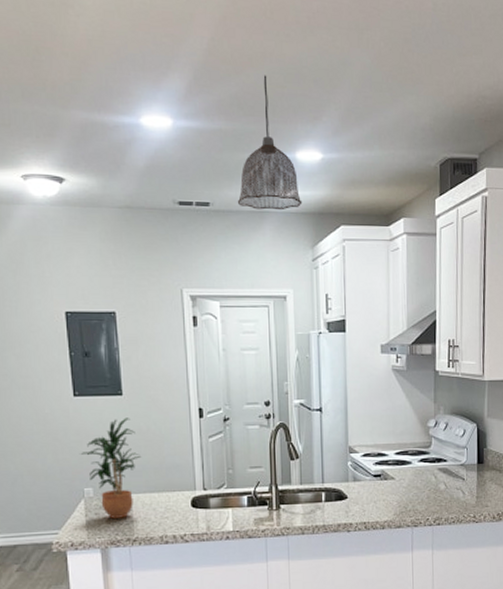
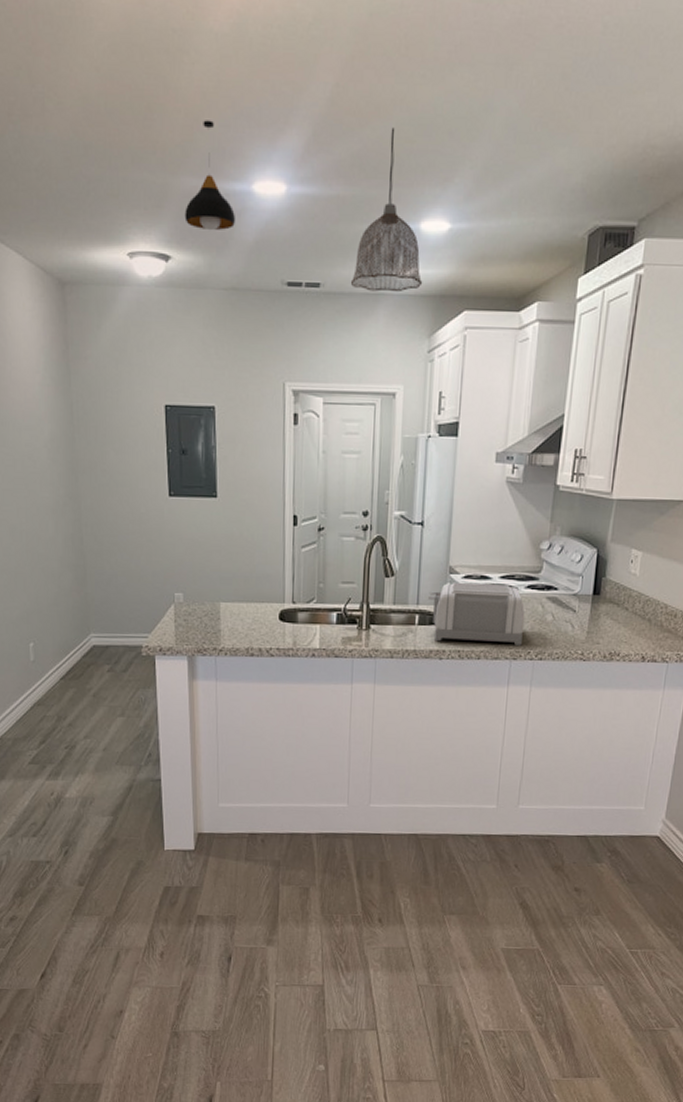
pendant light: none [76,63,127,157] -> present [184,120,236,231]
potted plant: present [80,418,142,519] -> none [172,521,233,627]
toaster: none [331,459,421,515] -> present [427,582,526,646]

